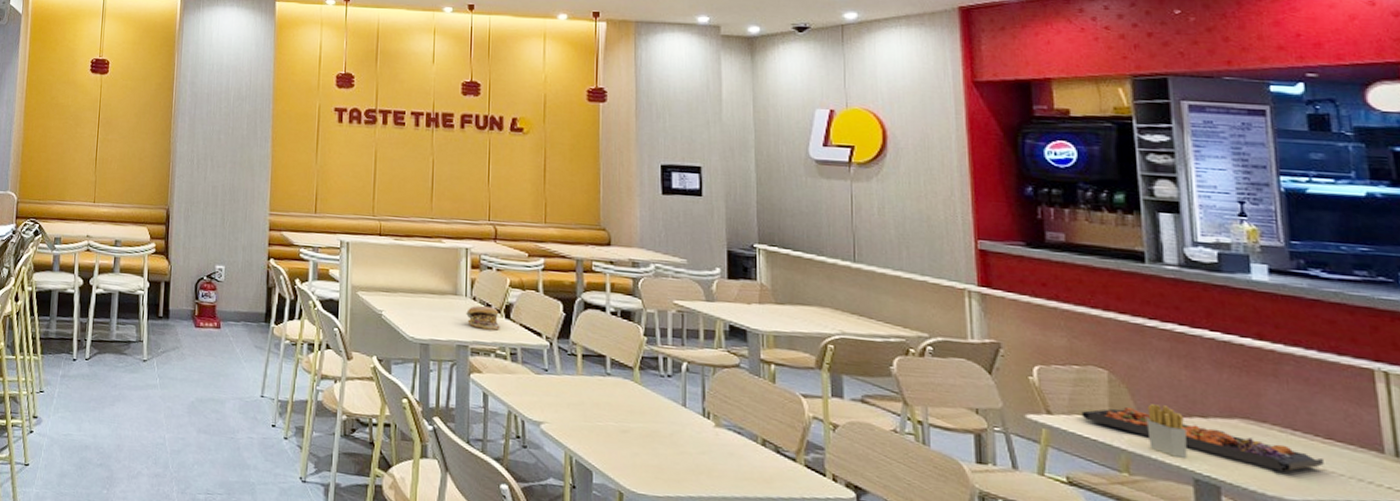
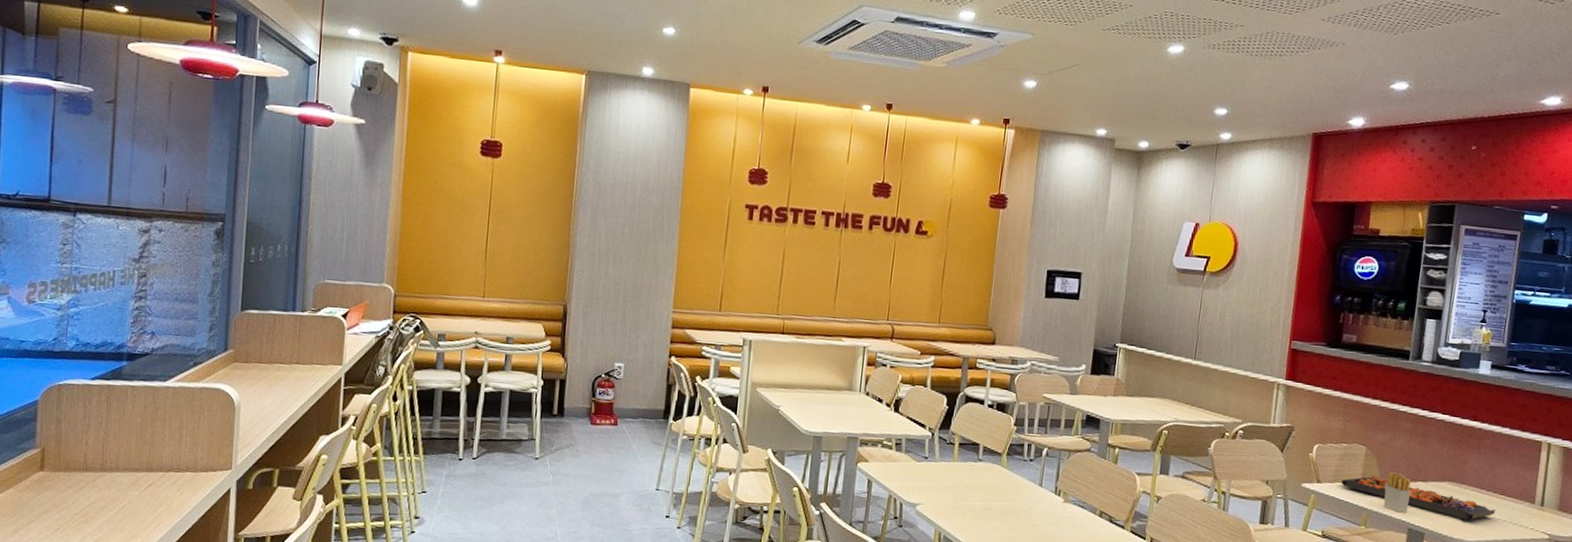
hamburger: present [466,305,500,330] -> none [859,400,889,423]

